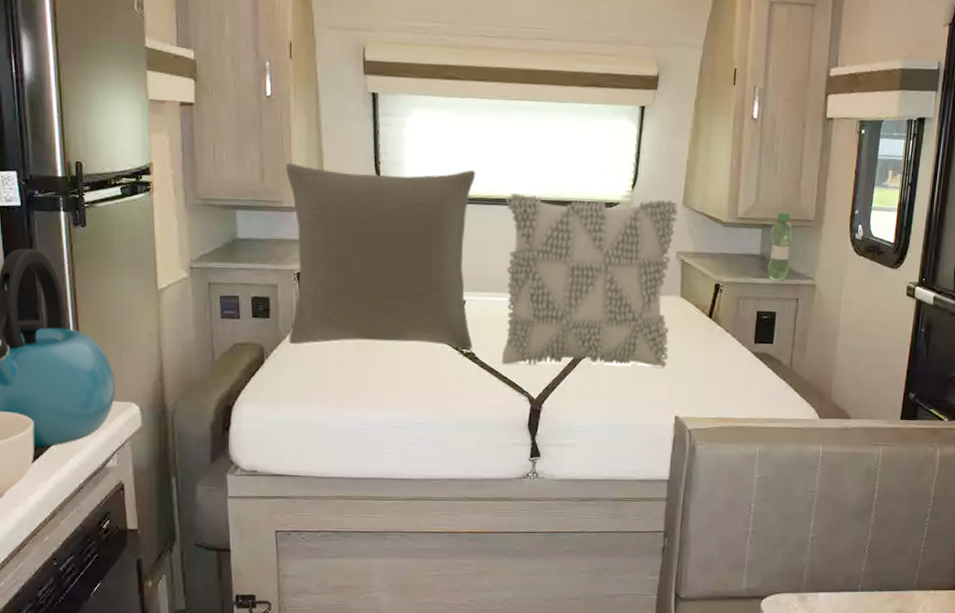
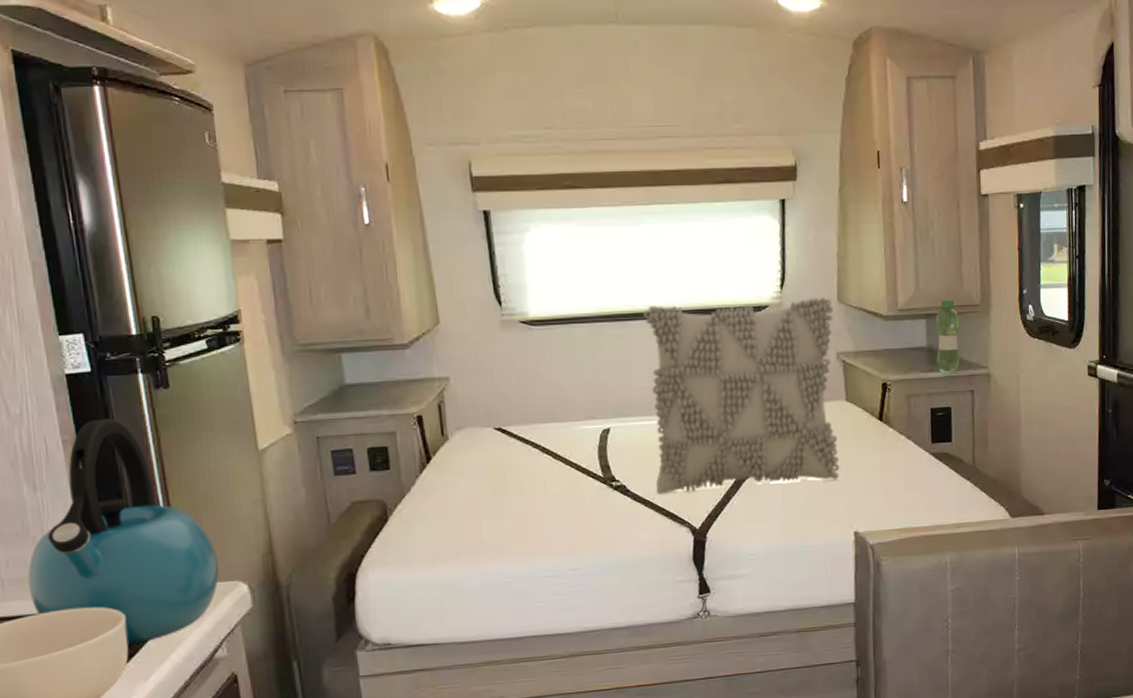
pillow: present [286,162,476,349] -> none [393,284,623,497]

